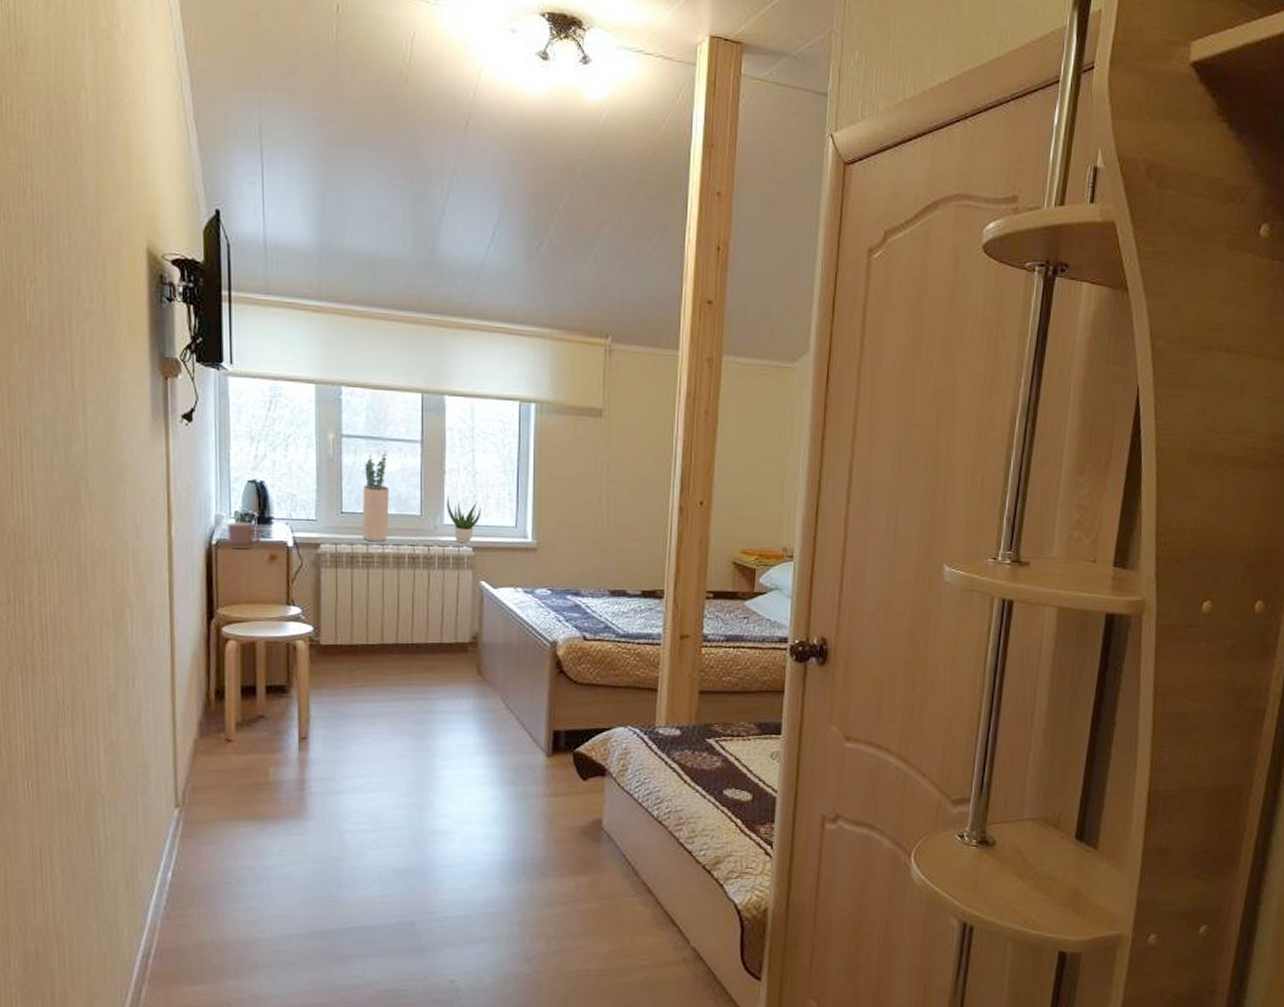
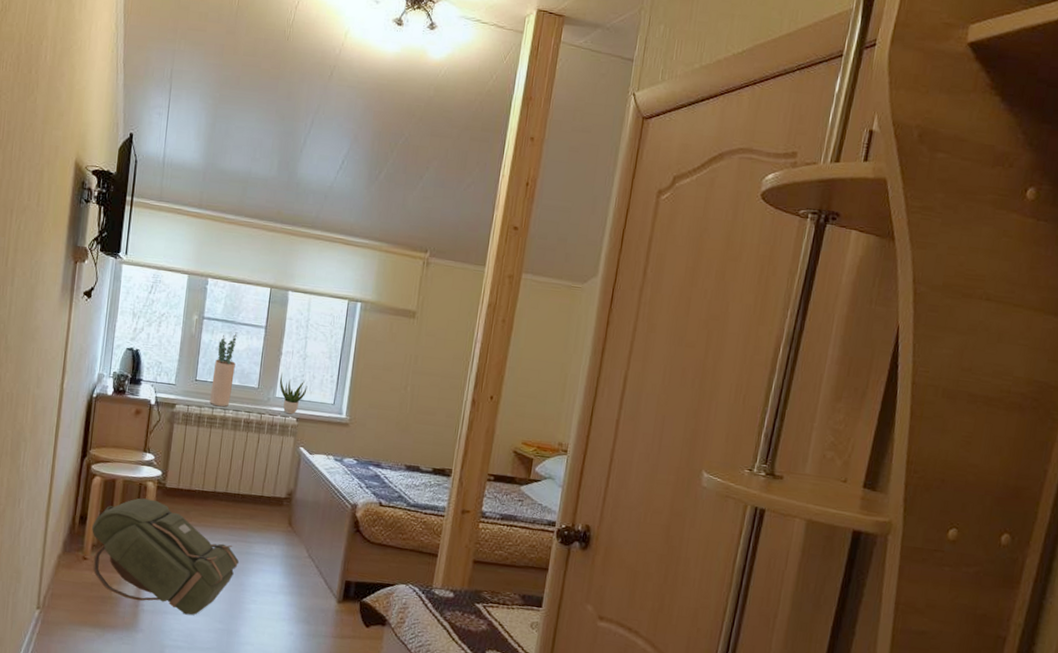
mug: present [227,521,261,550] -> none [105,380,131,403]
backpack: none [233,661,423,792] -> present [92,498,240,615]

